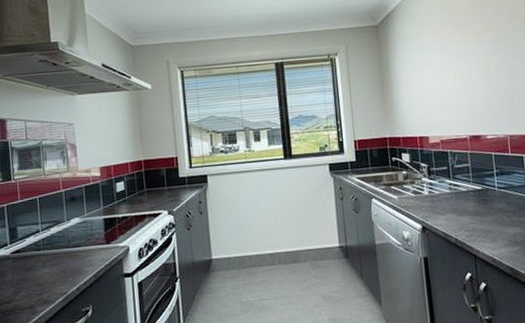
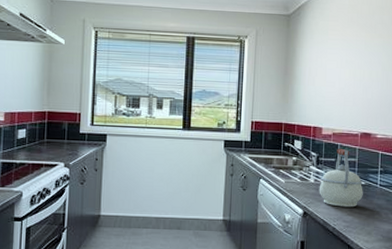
kettle: none [434,155,482,217] -> present [319,148,363,207]

